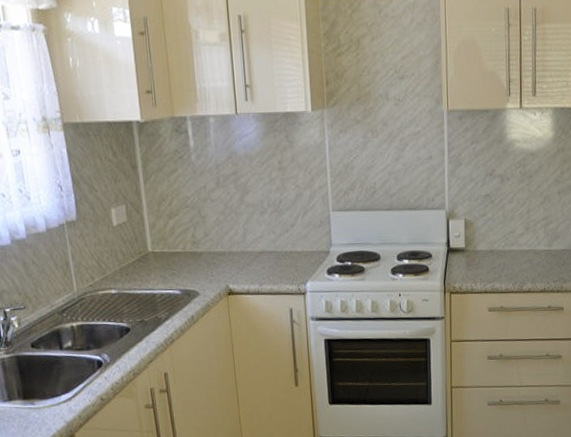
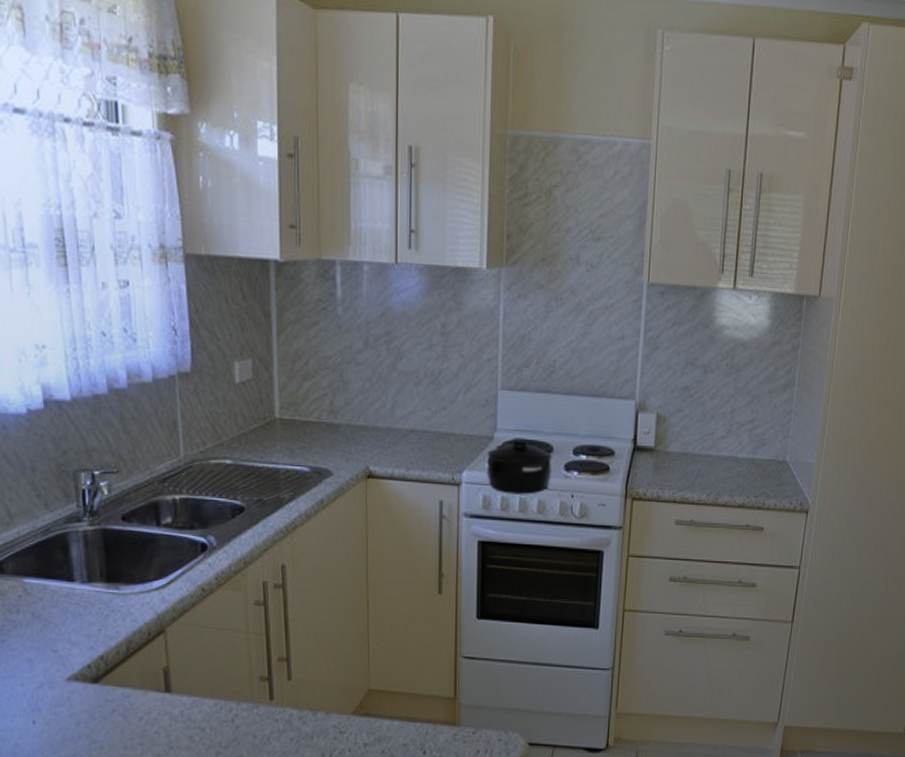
saucepan: none [325,250,380,298] -> present [486,438,552,495]

